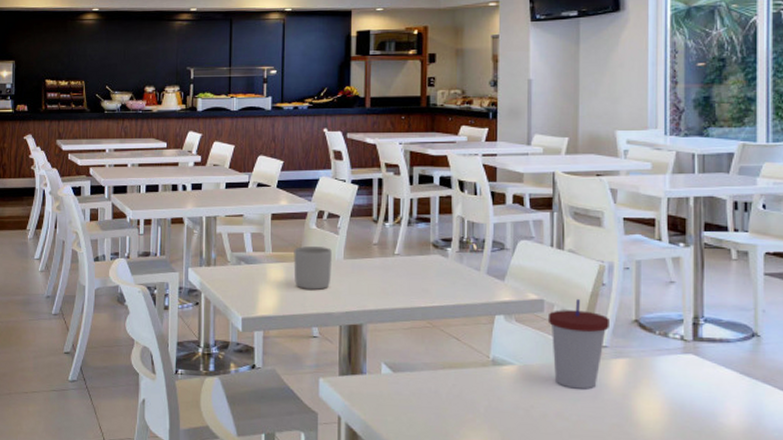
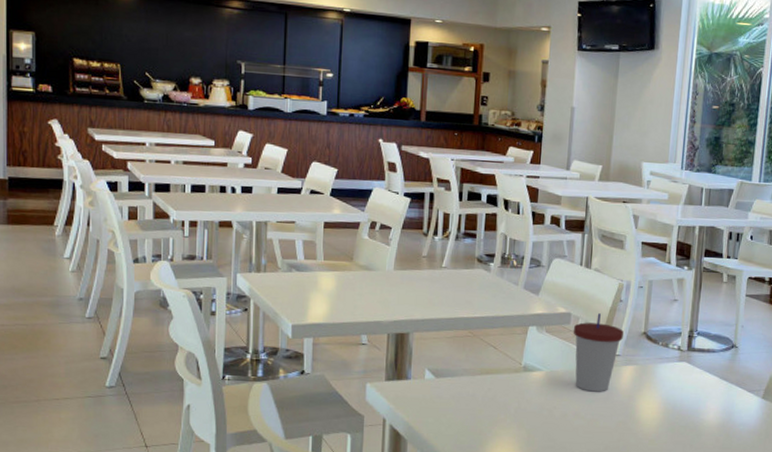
mug: present [293,246,332,290] -> none [345,256,383,299]

